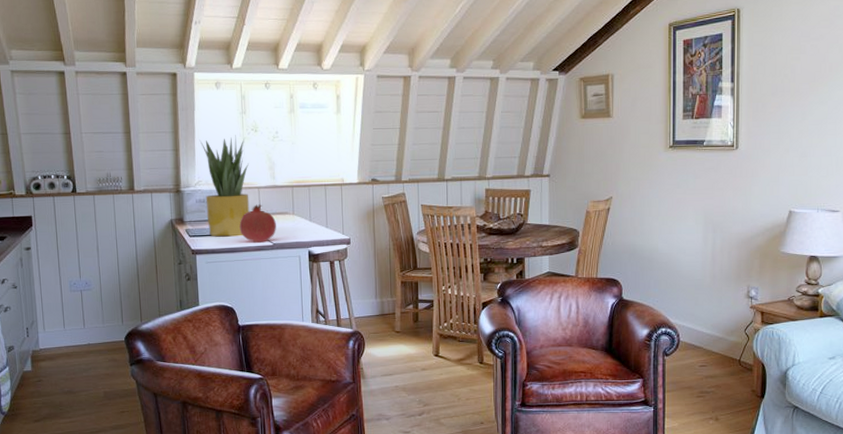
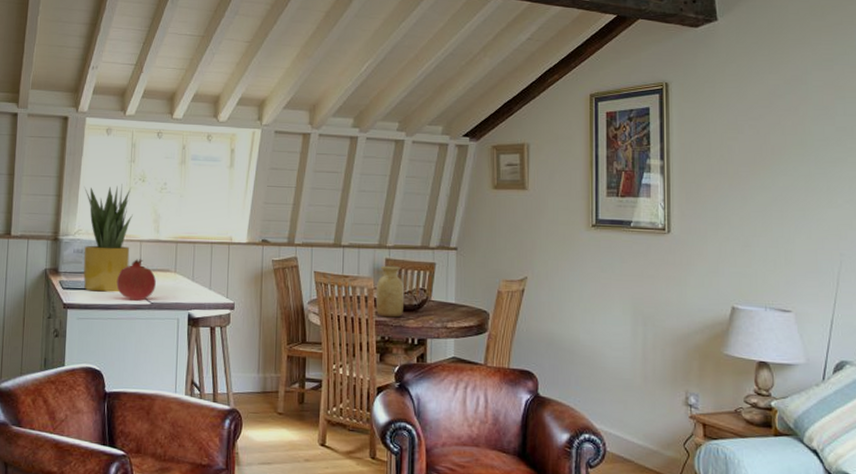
vase: none [477,195,504,241] -> present [375,265,405,318]

